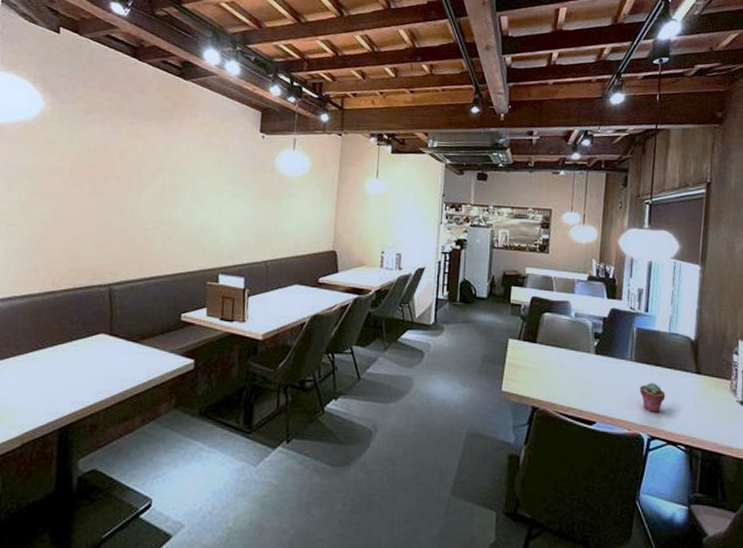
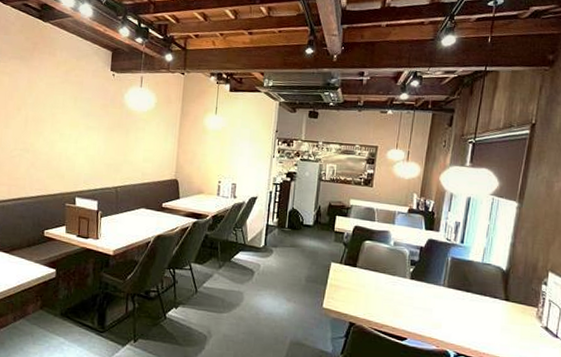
potted succulent: present [639,382,666,413] -> none [450,306,474,333]

